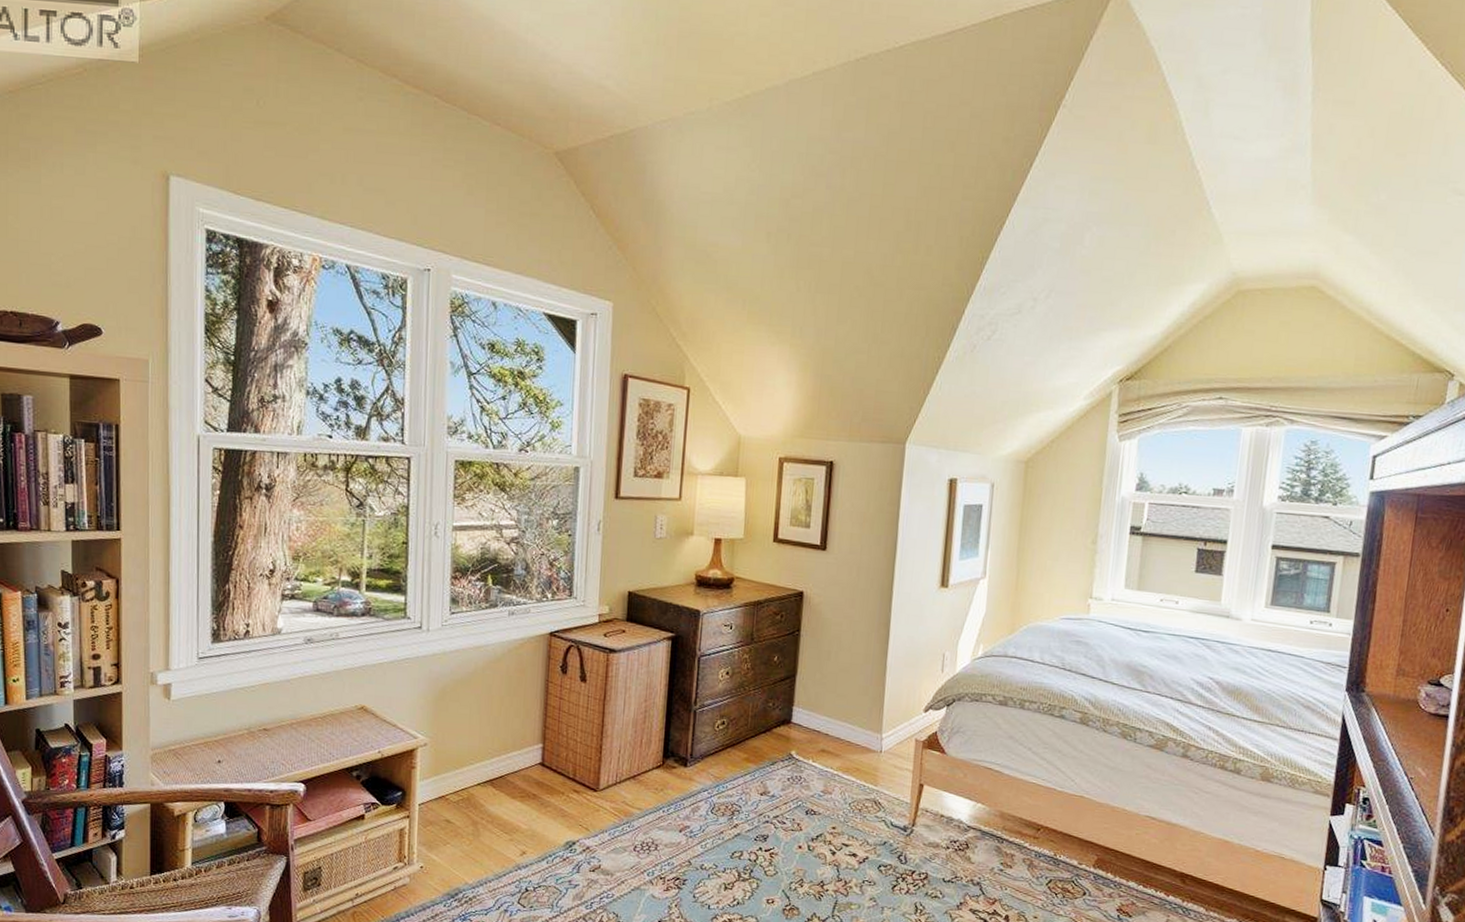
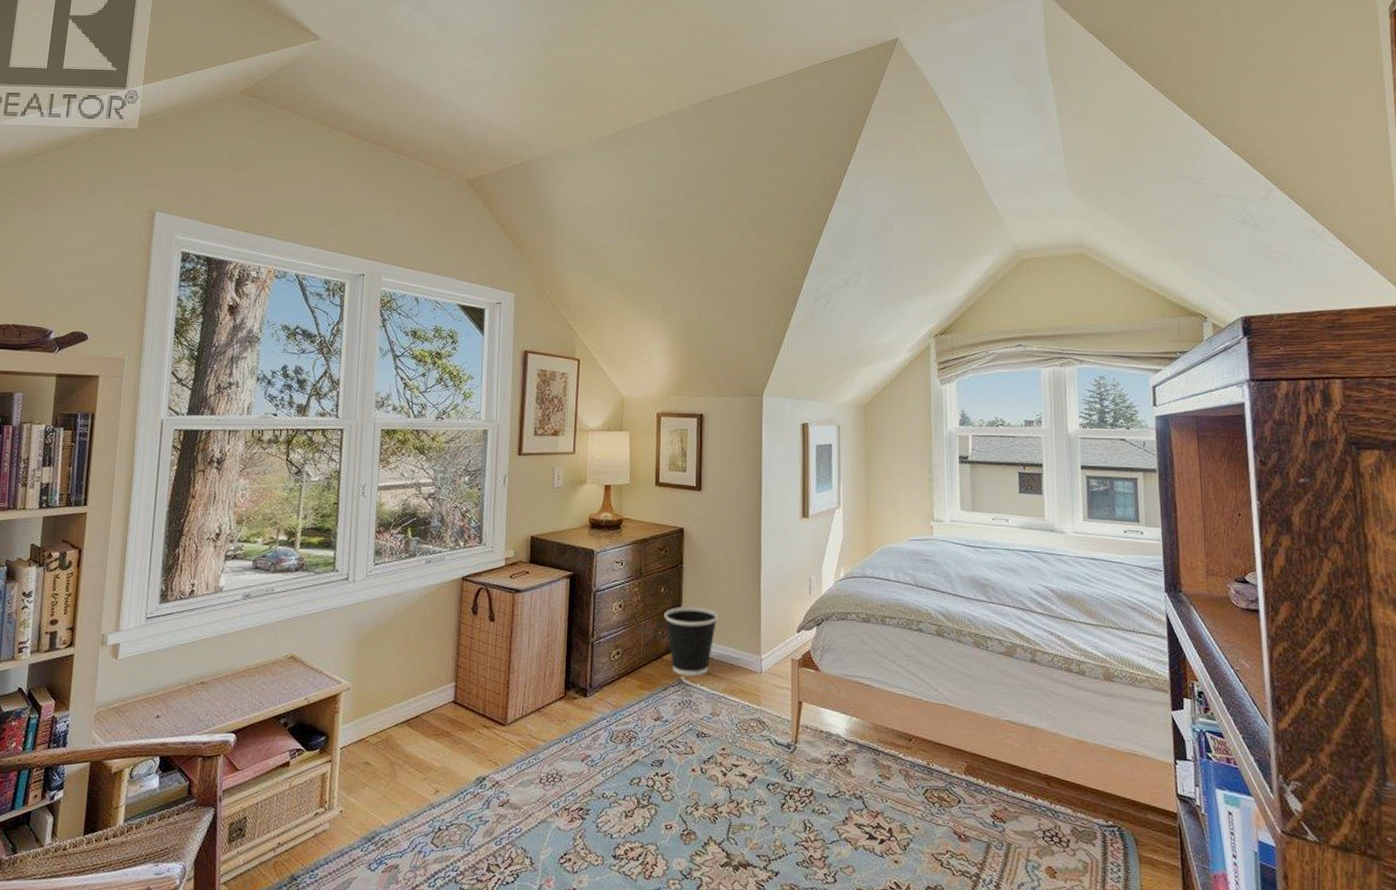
wastebasket: none [776,677,837,752] -> present [664,606,718,676]

